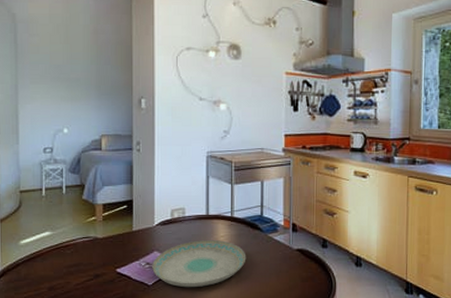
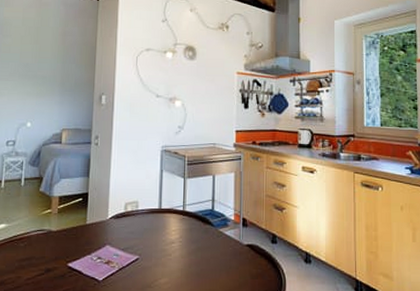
plate: present [152,240,247,288] -> none [103,234,197,284]

